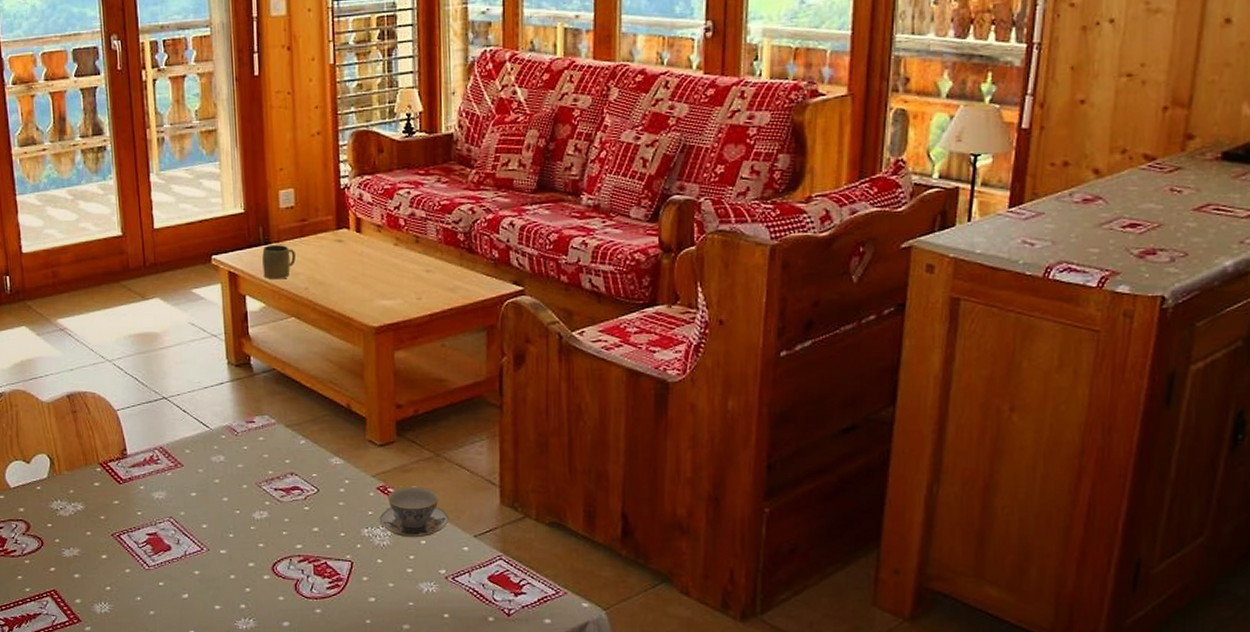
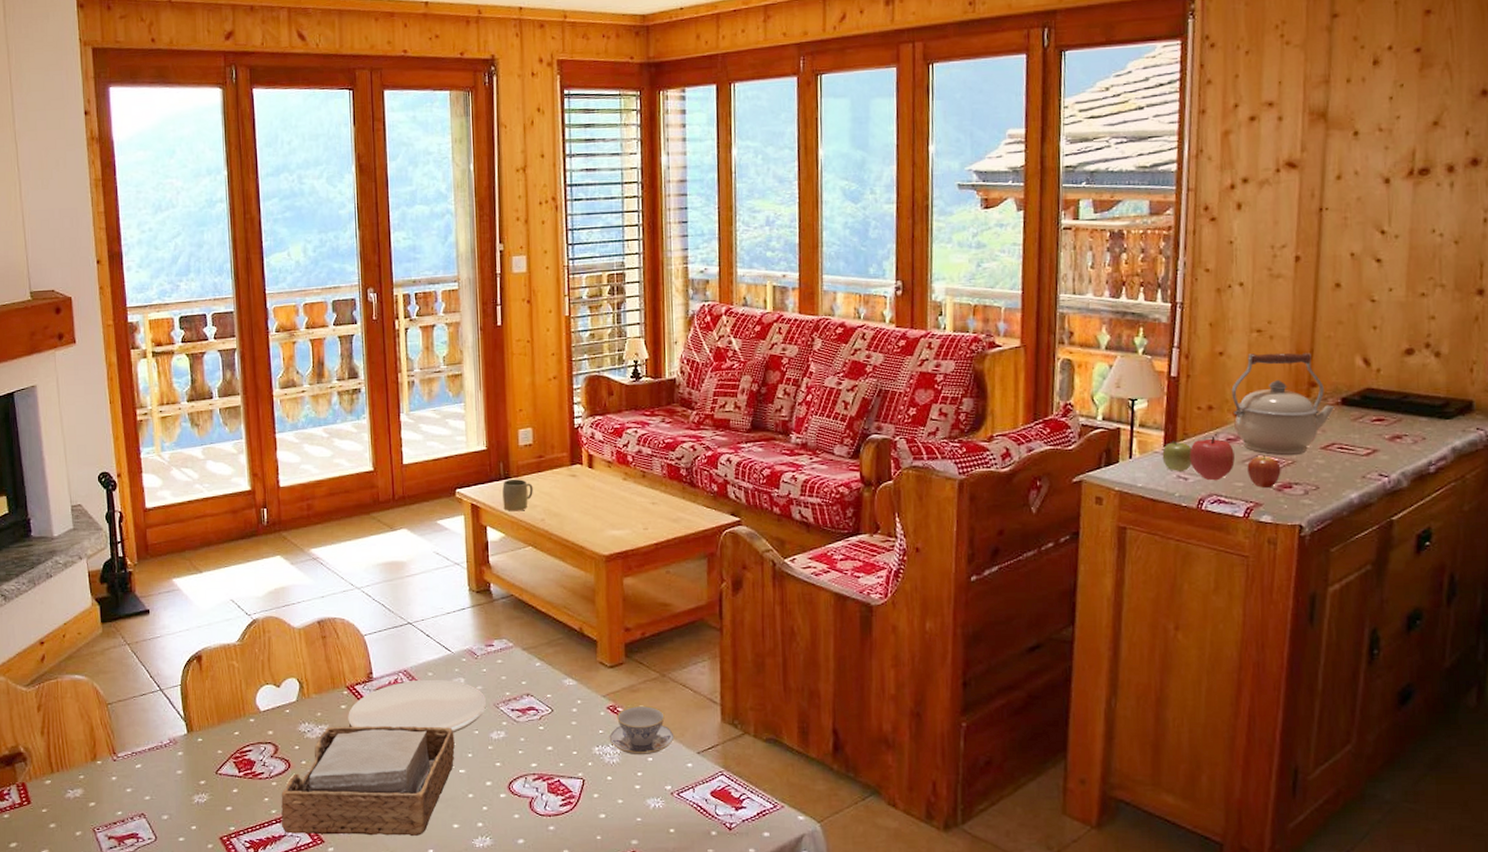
napkin holder: none [34,504,216,616] -> present [281,725,455,836]
plate: none [102,456,249,513] -> present [348,679,487,733]
fruit: none [1006,201,1042,236] -> present [1162,441,1192,471]
fruit: none [1038,197,1091,247] -> present [1190,437,1235,481]
kettle: none [1092,99,1213,219] -> present [1231,352,1335,456]
fruit: none [1105,218,1145,254] -> present [1247,455,1281,488]

